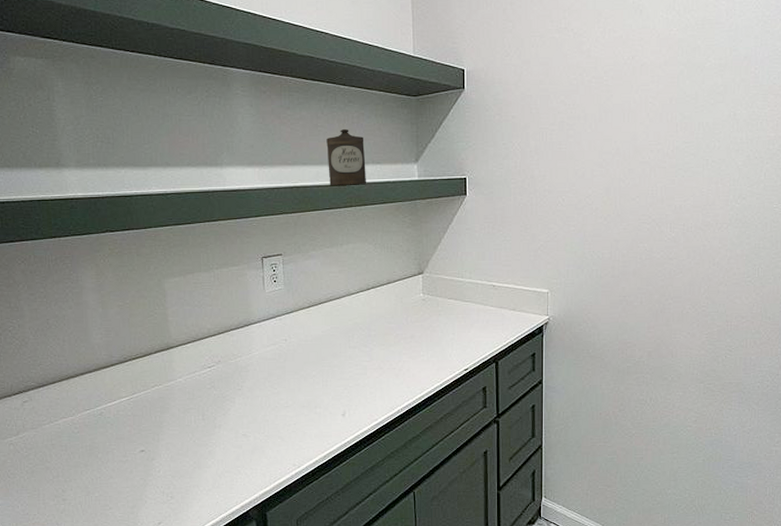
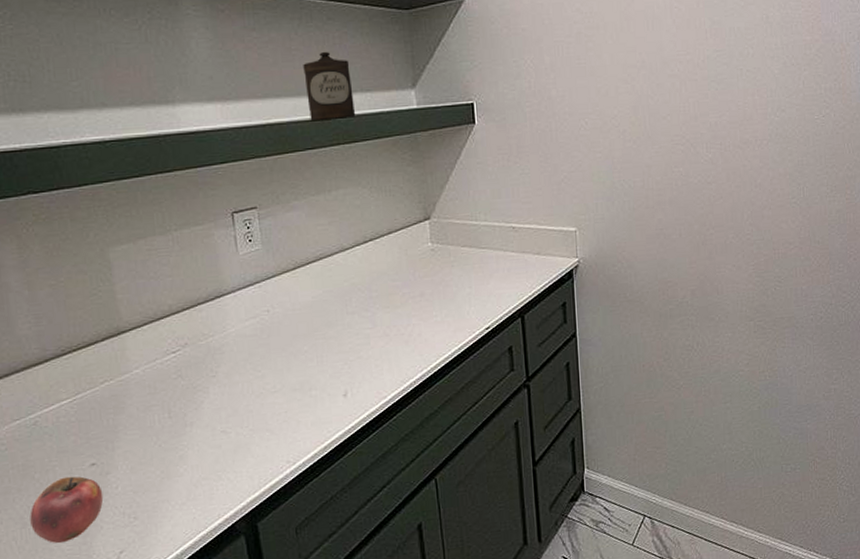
fruit: none [93,458,149,510] -> present [30,476,104,543]

